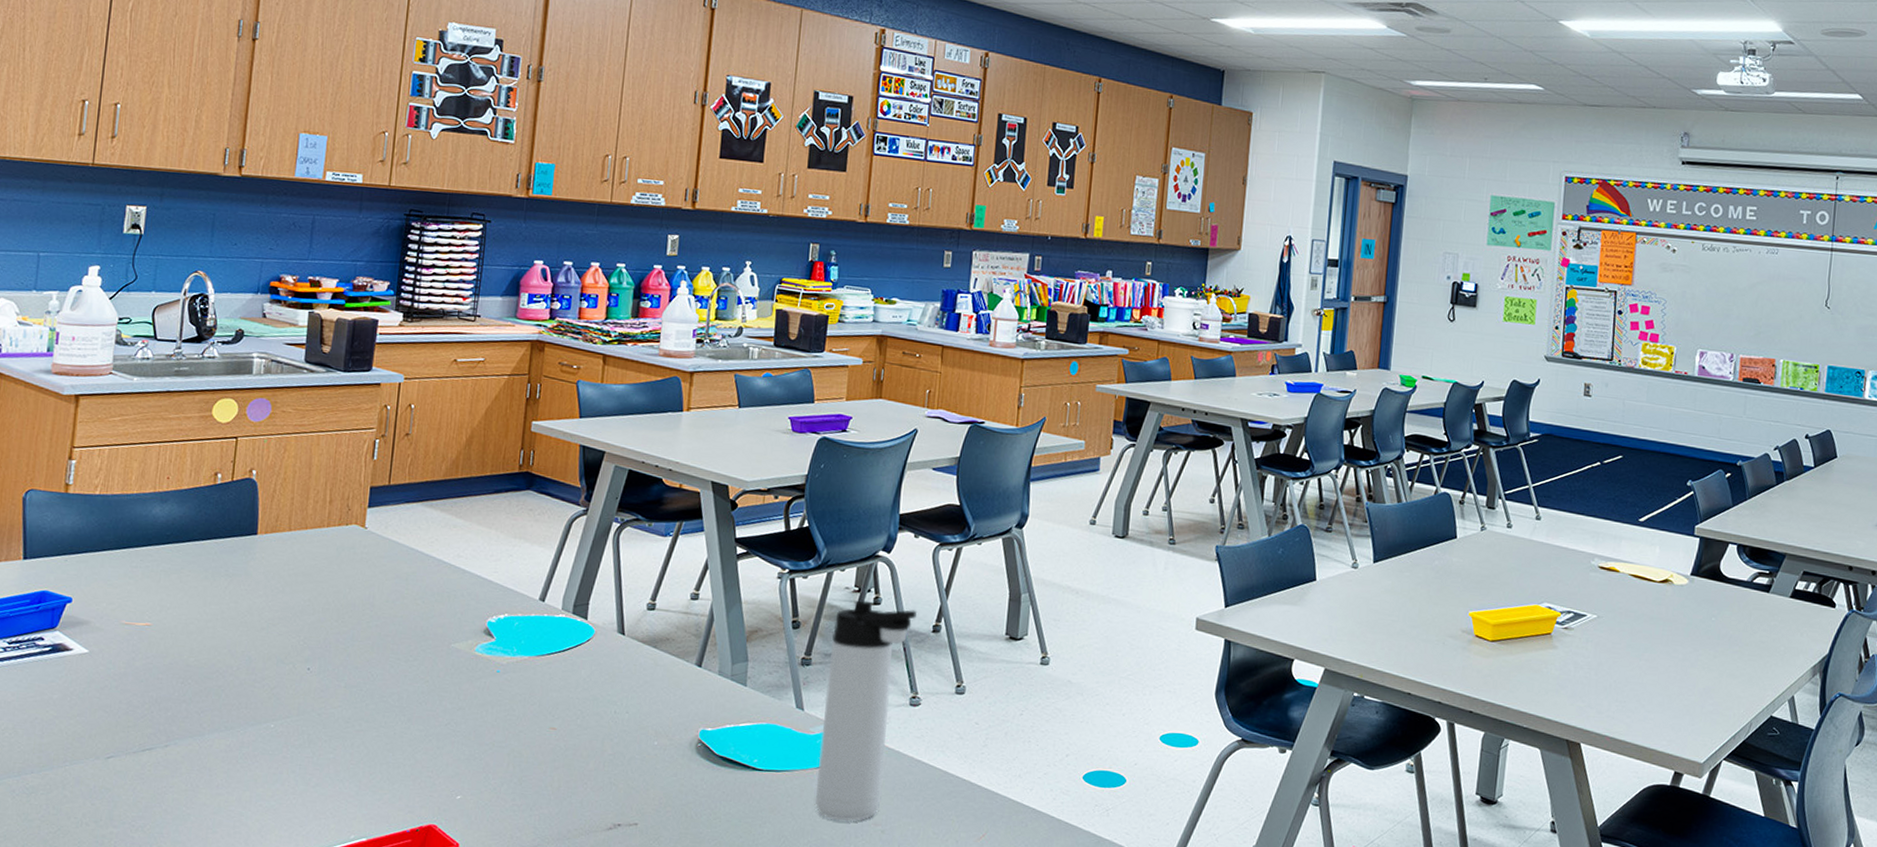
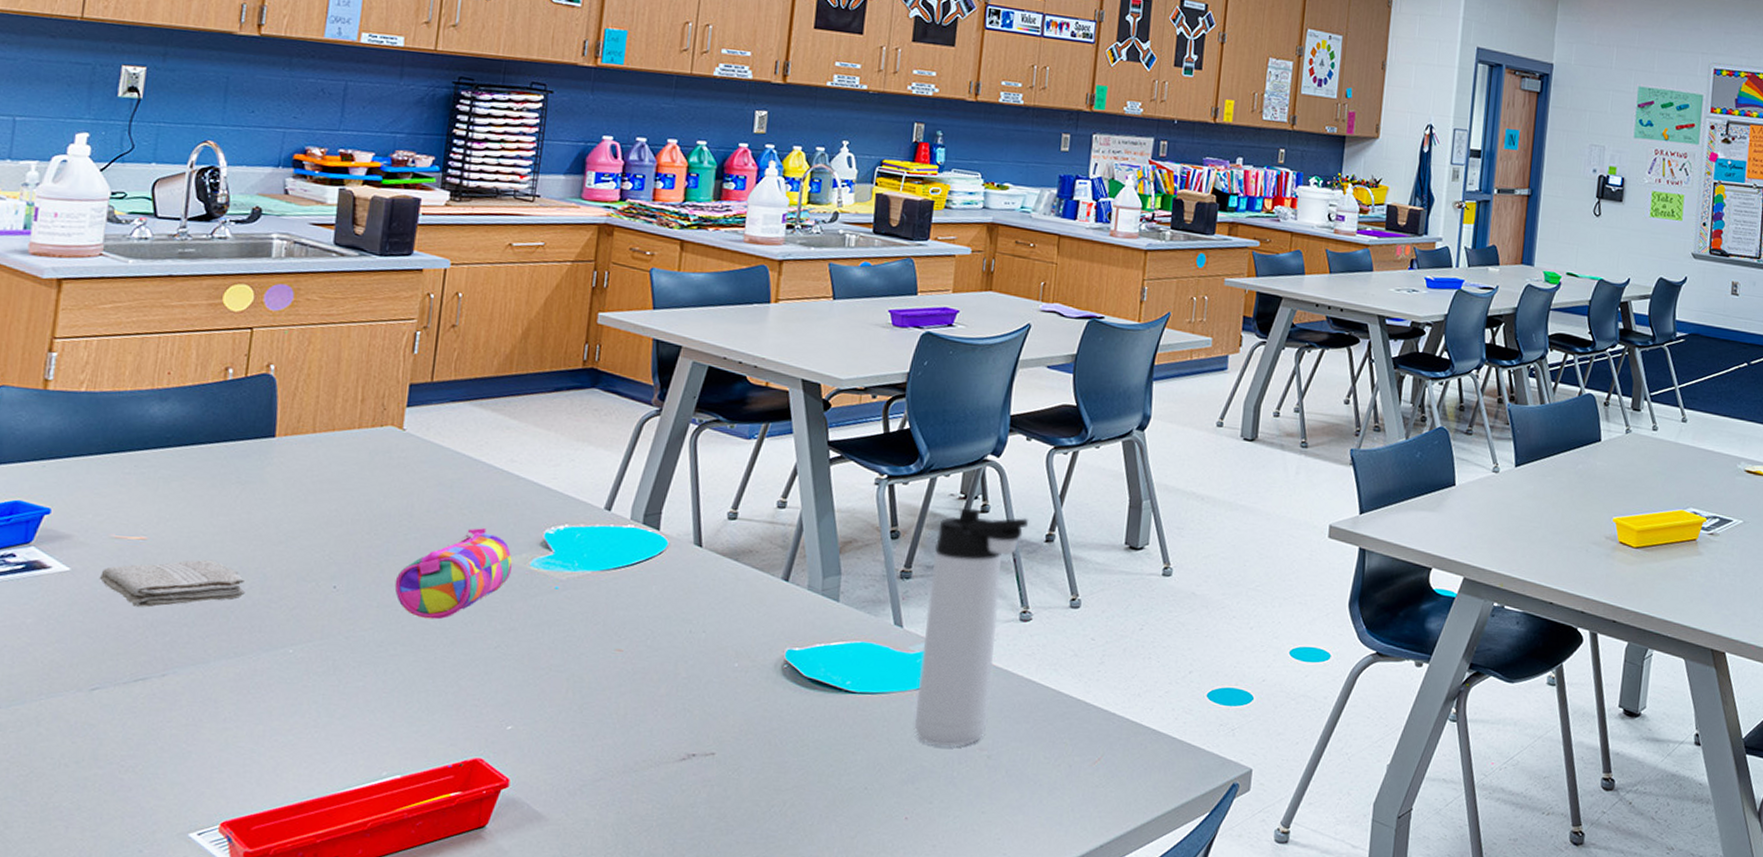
washcloth: none [112,643,233,686] -> present [99,559,245,608]
pencil case: none [359,616,460,699] -> present [394,528,513,620]

